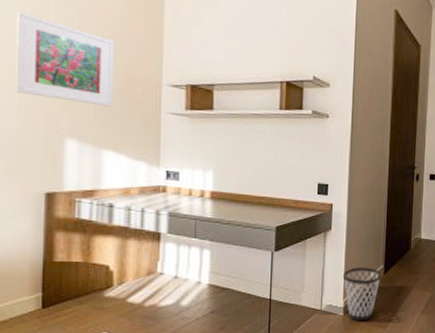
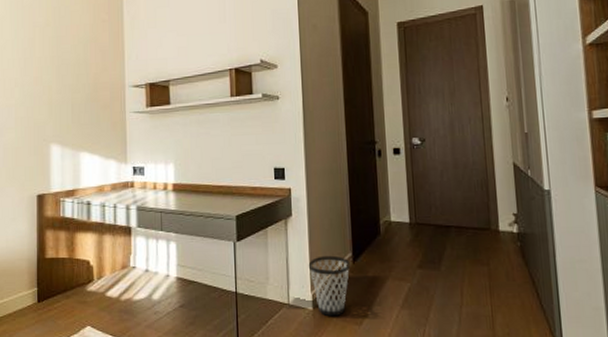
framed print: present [15,11,114,107] -> none [12,39,86,112]

